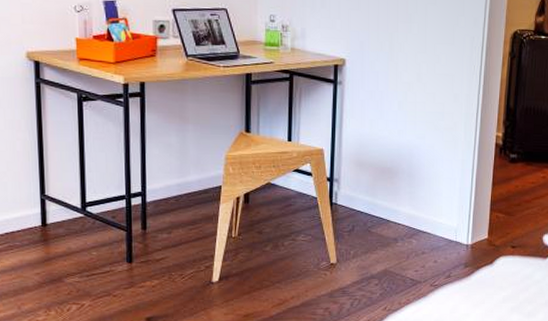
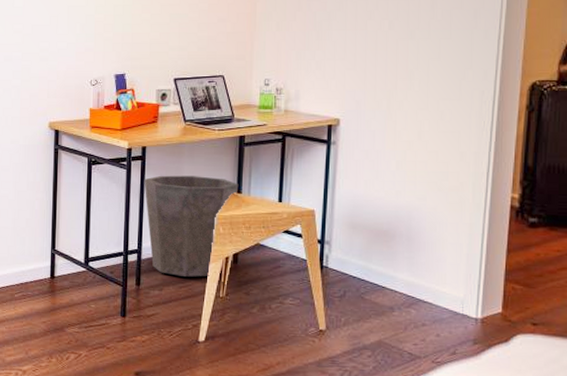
waste bin: none [144,113,247,218] -> present [144,175,239,277]

